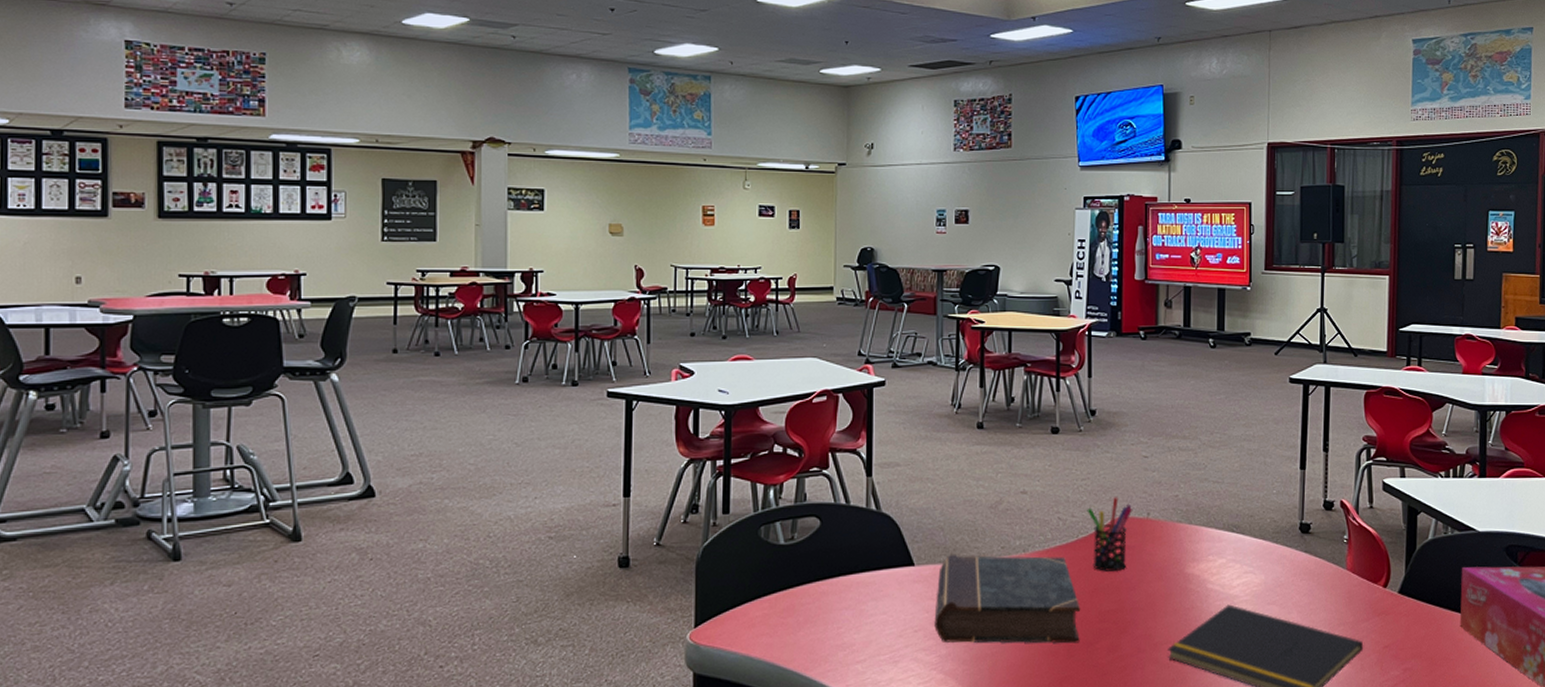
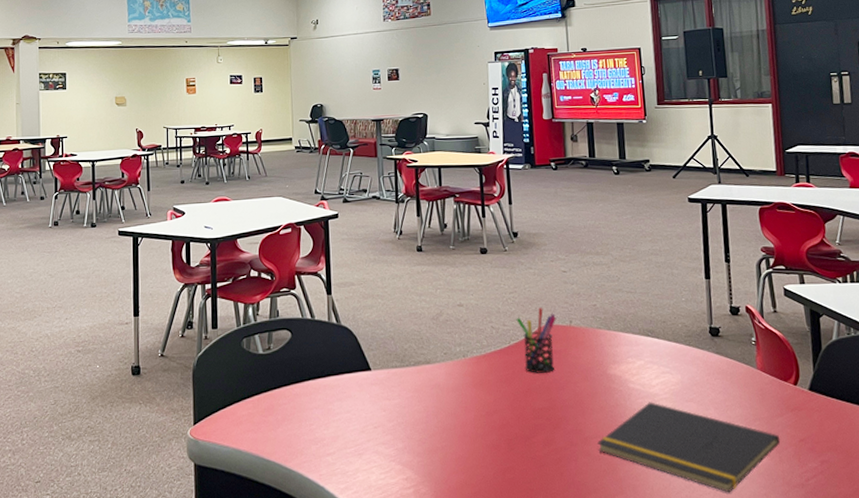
book: present [934,554,1081,644] -> none [391,359,518,438]

